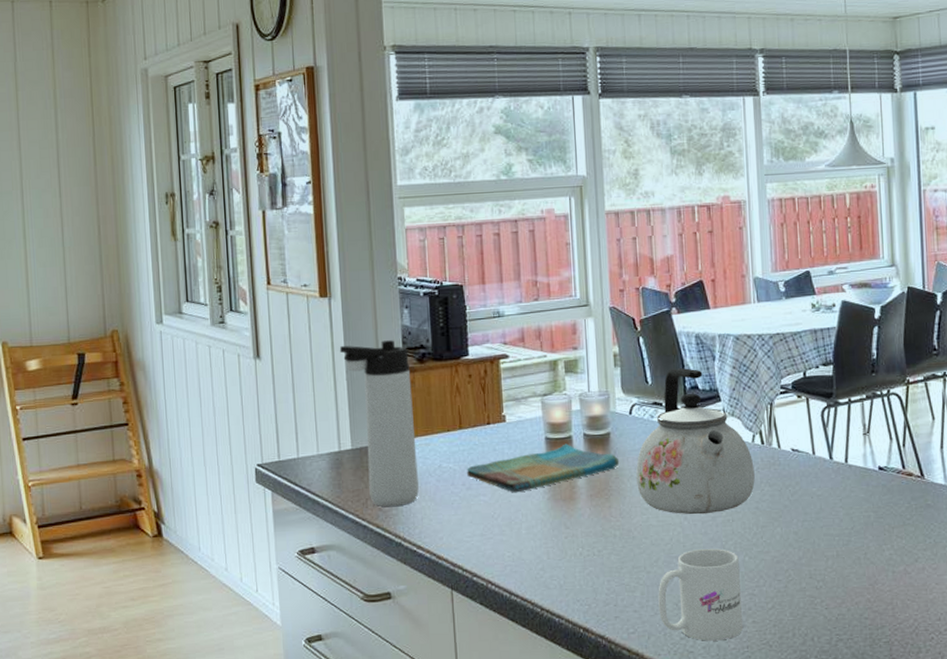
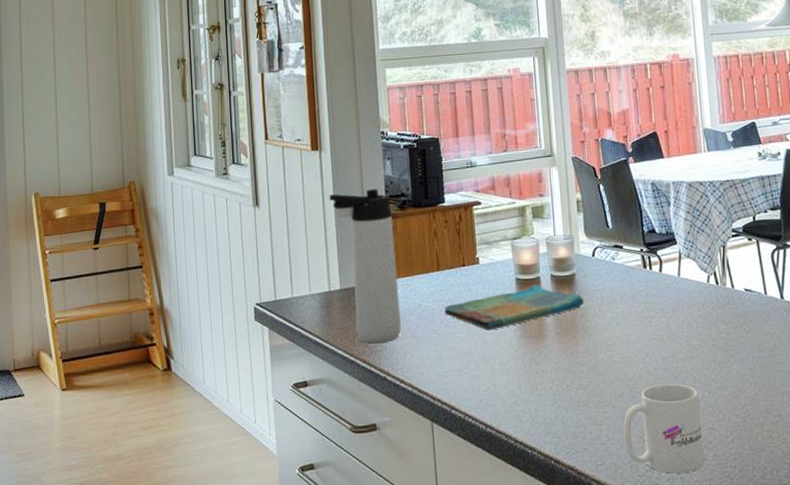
kettle: present [636,368,755,515] -> none [600,213,711,352]

